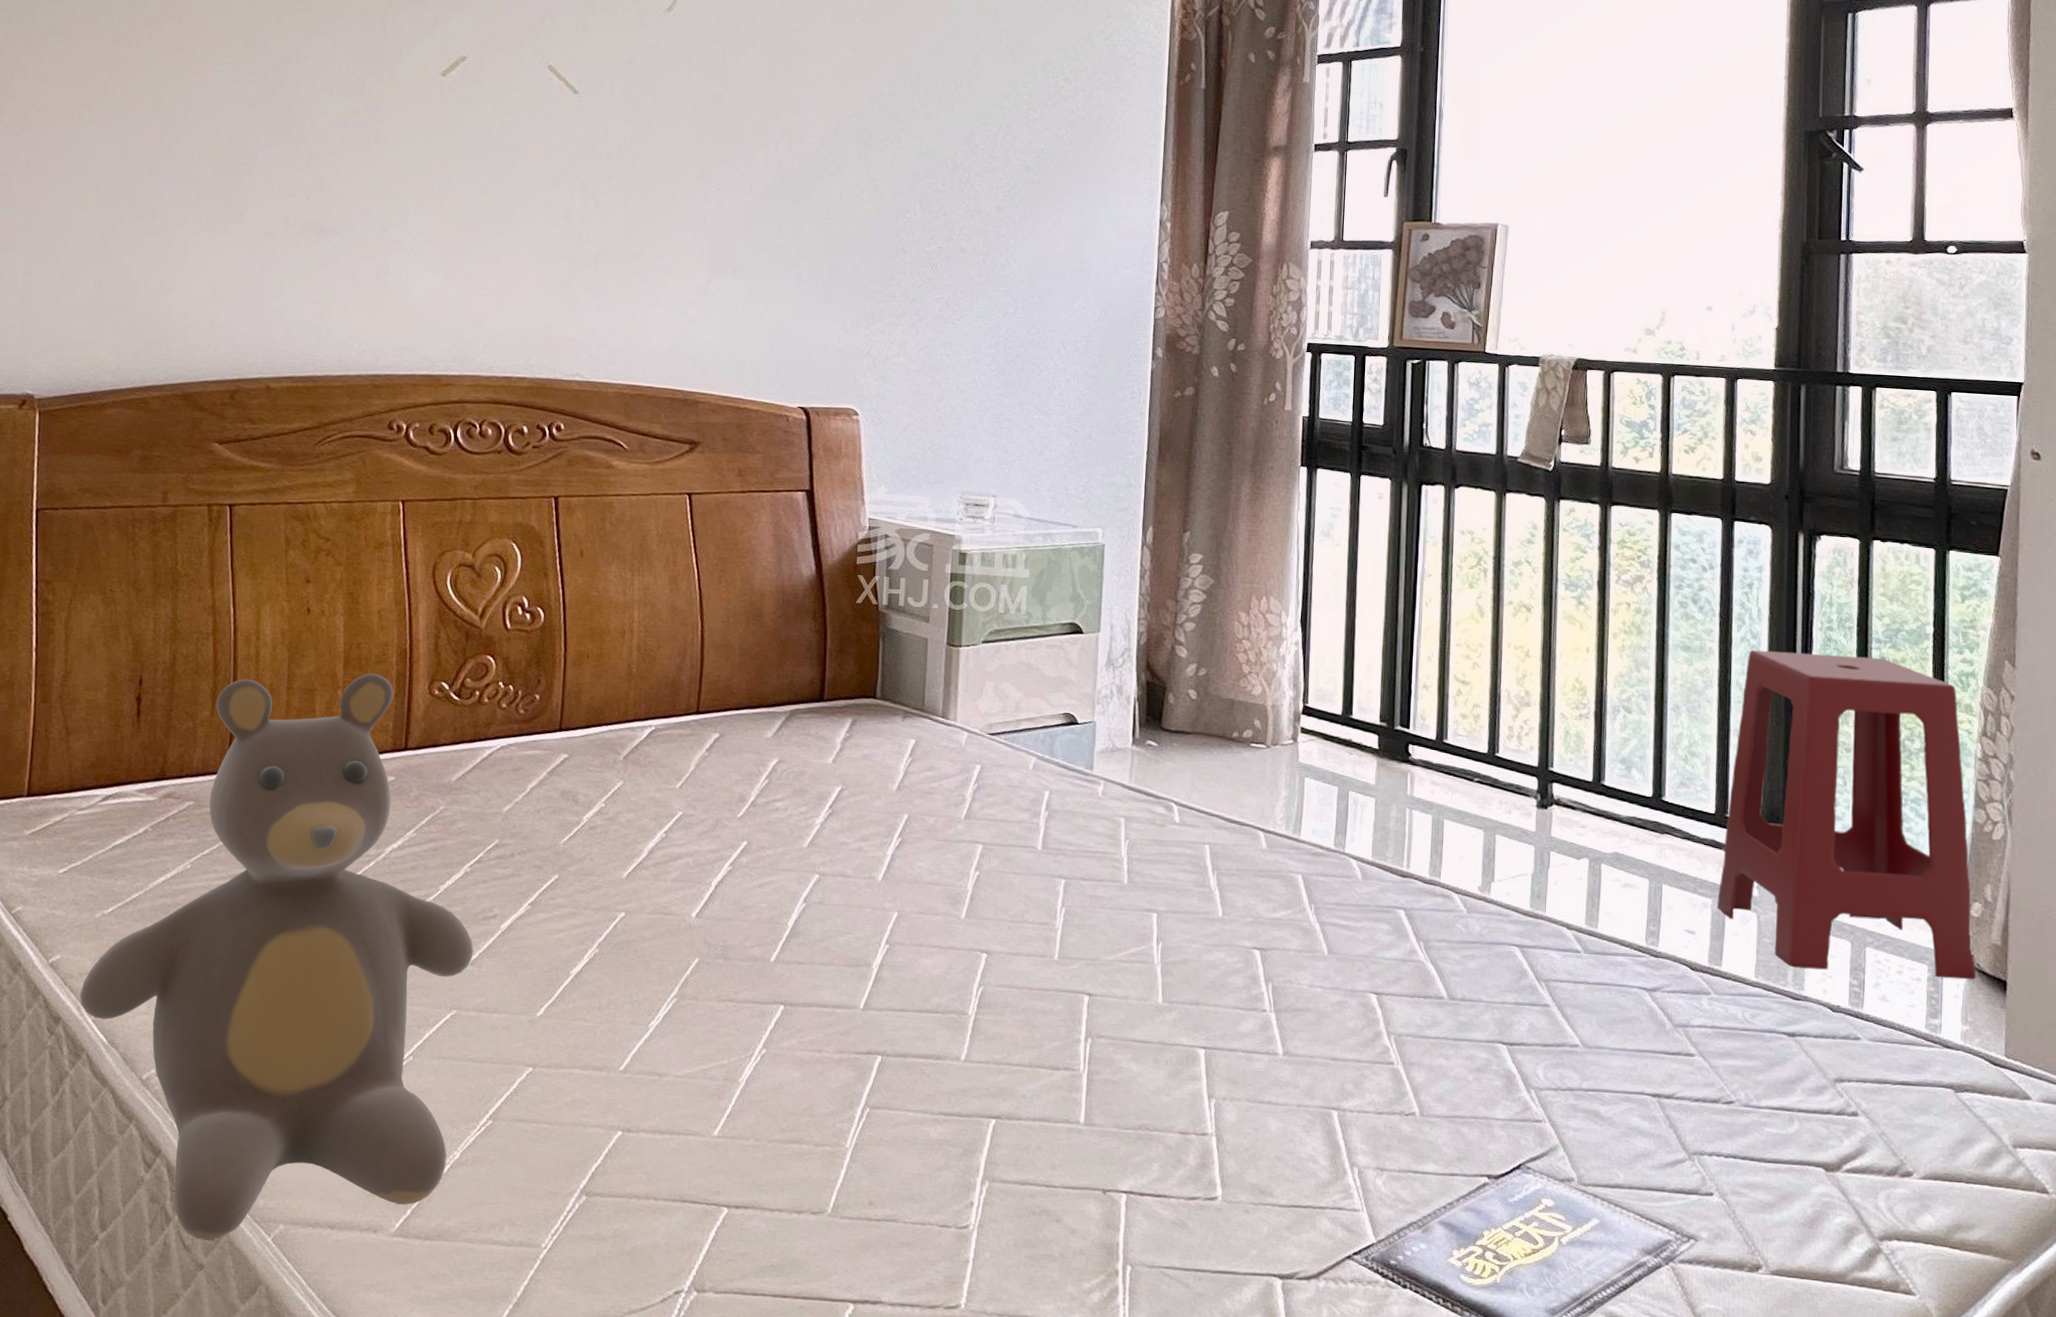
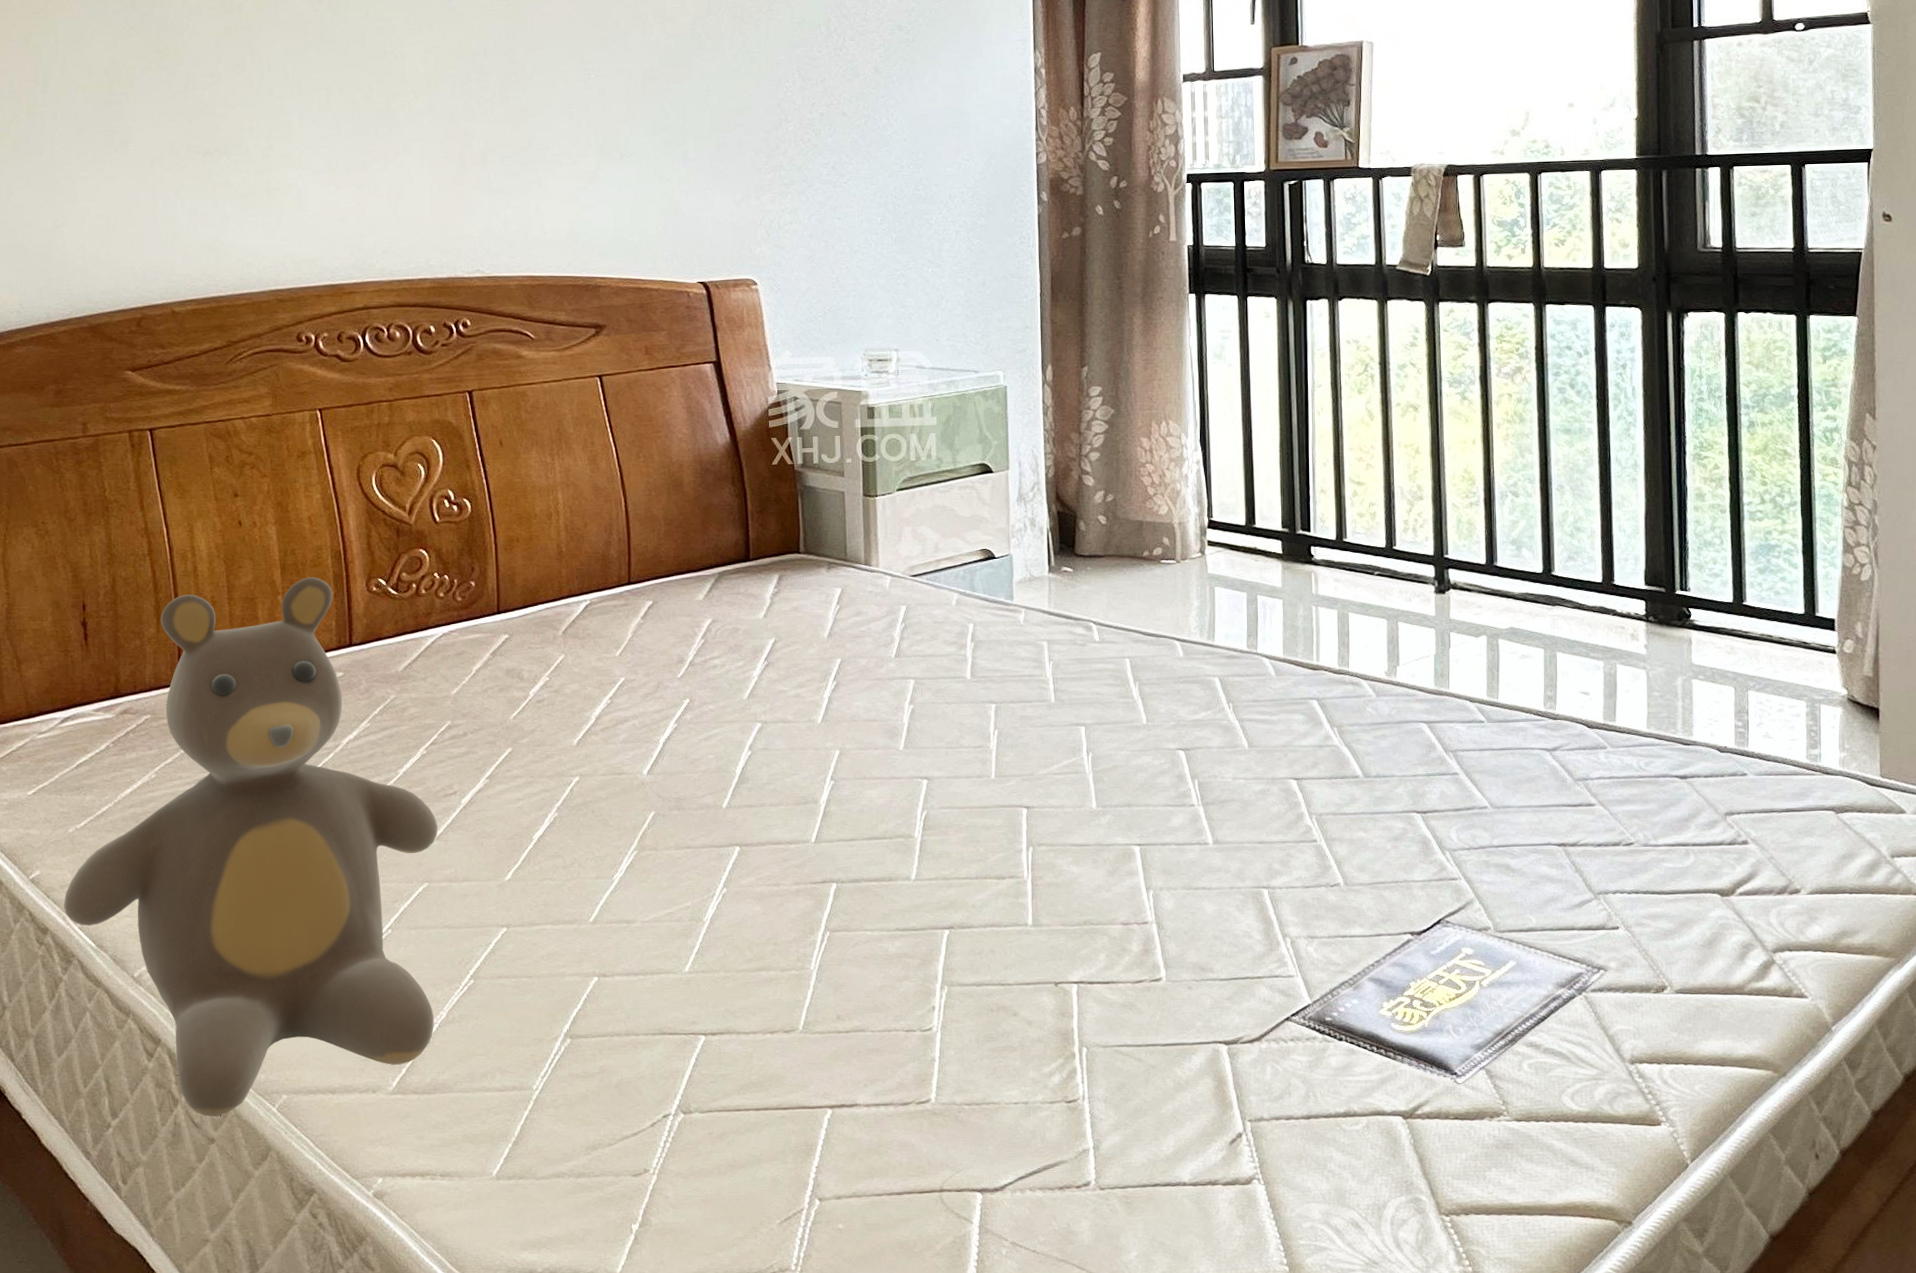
stool: present [1717,649,1976,980] -> none [1608,422,1851,716]

